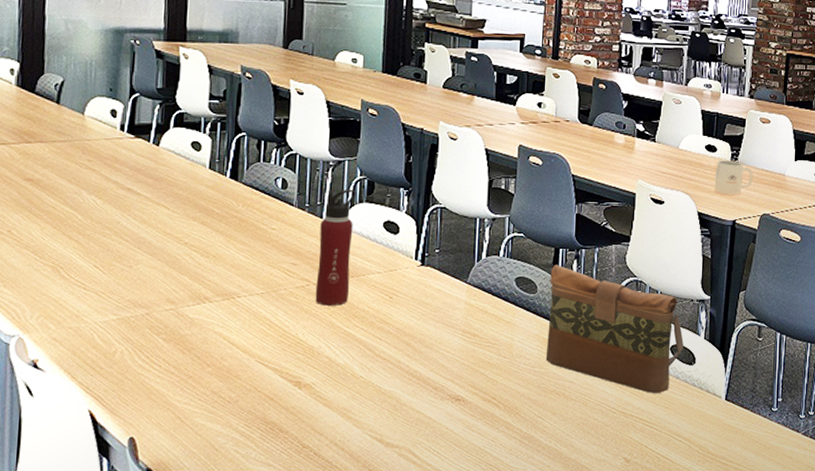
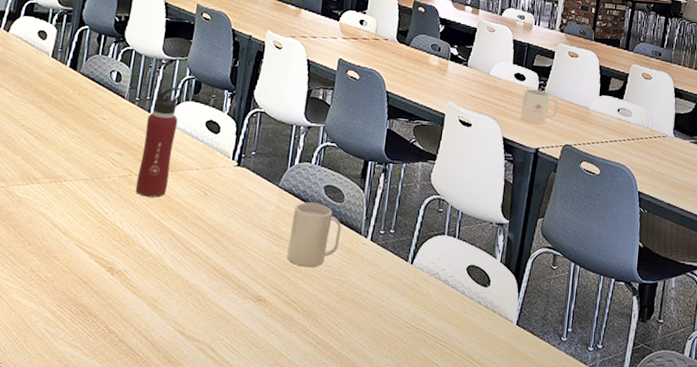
mug: none [482,296,536,362] -> present [287,202,341,268]
shoulder bag: present [545,265,684,393] -> none [346,176,480,312]

